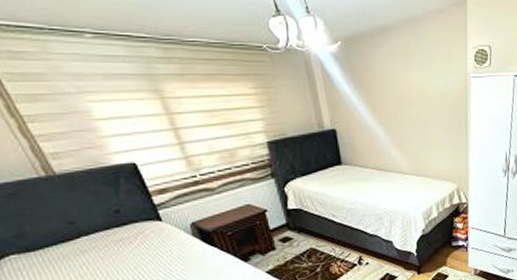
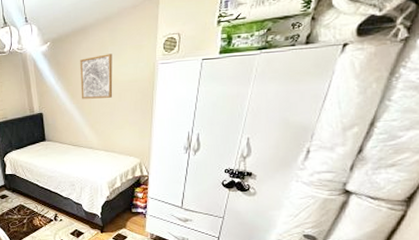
wall art: none [381,62,422,114] -> present [80,54,113,99]

